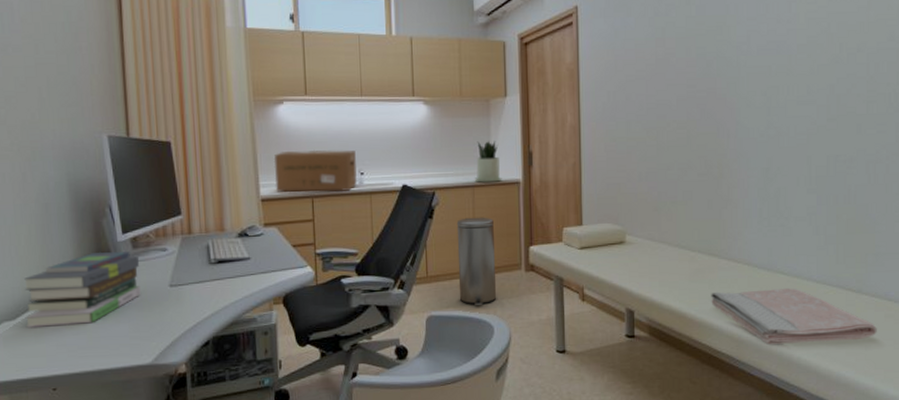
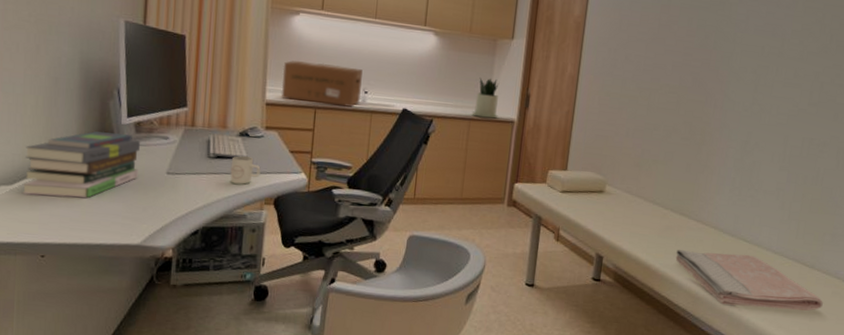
mug: none [233,257,265,287] -> present [230,156,261,185]
pedal bin: present [456,217,497,306] -> none [442,148,484,233]

